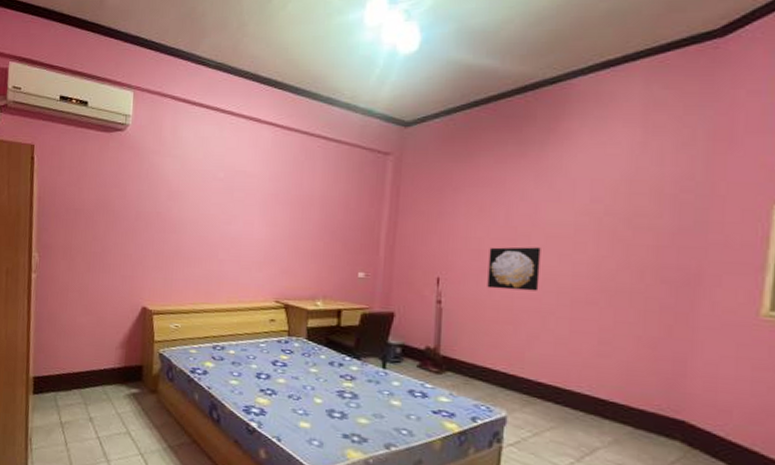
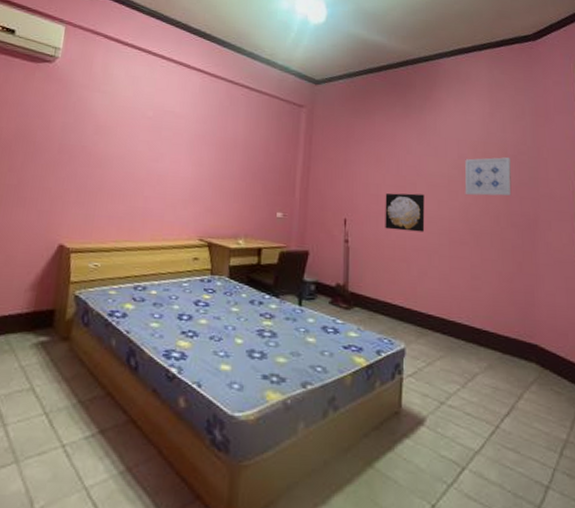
wall art: none [597,198,668,247] -> present [464,157,512,196]

